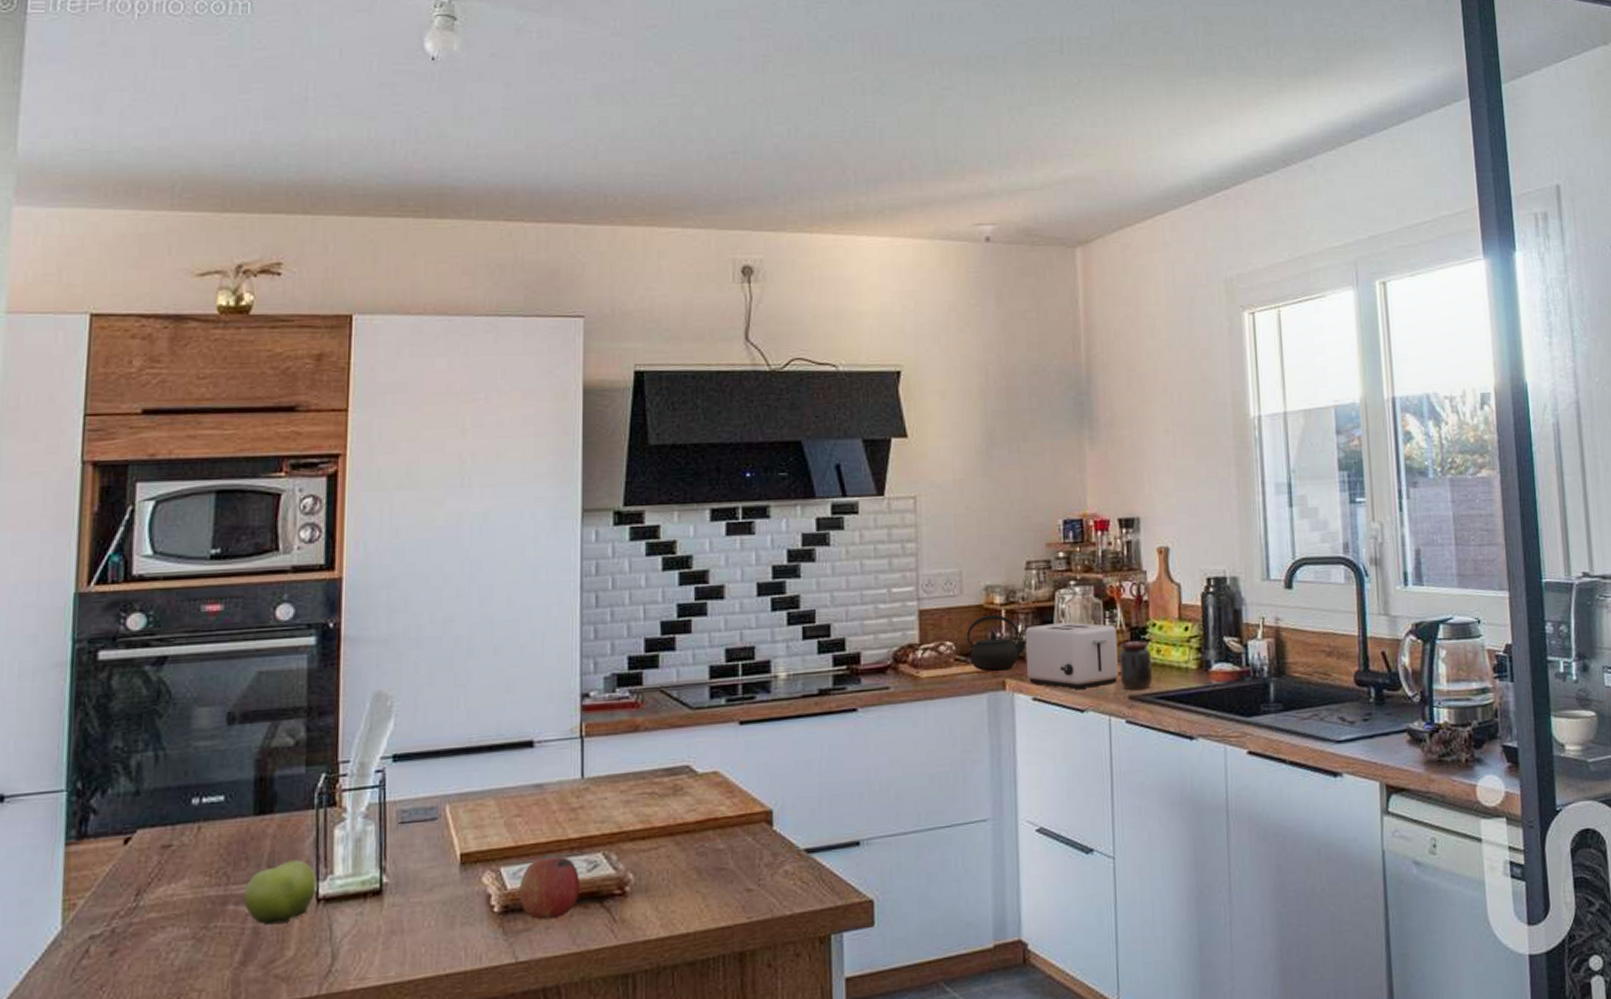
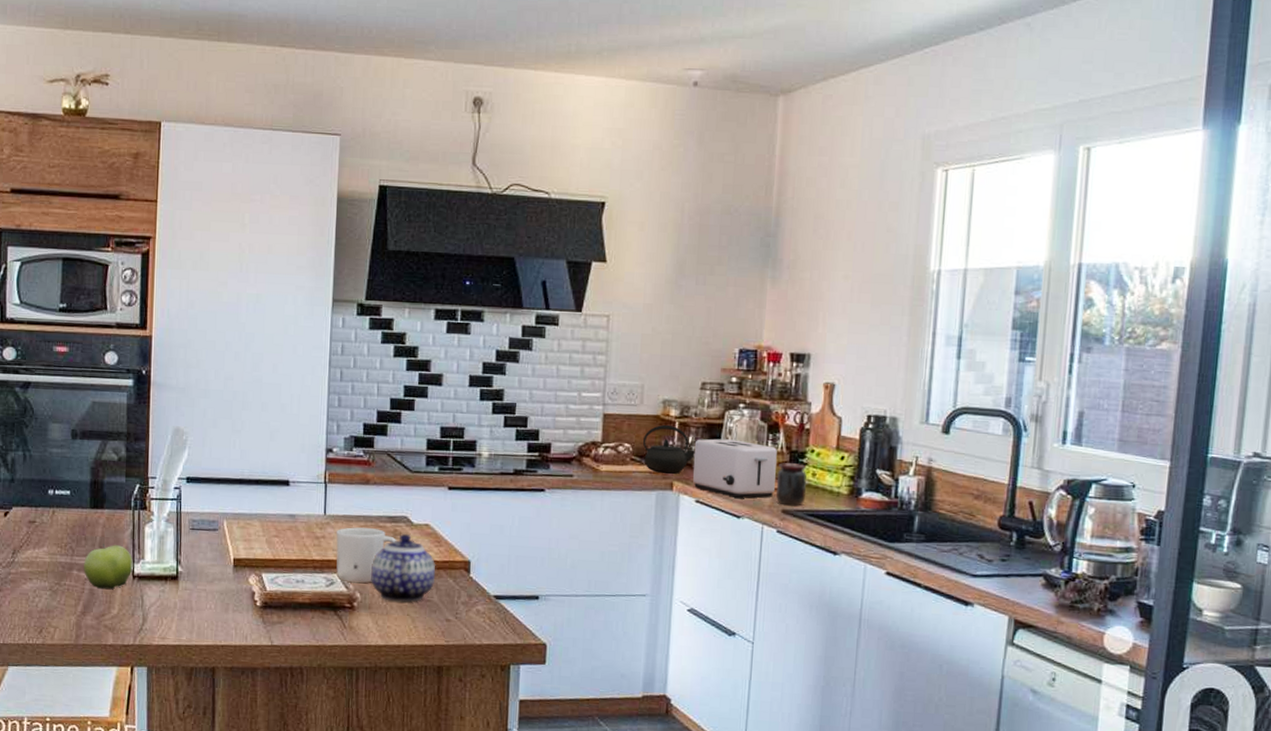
fruit: present [519,857,581,920] -> none [275,571,321,618]
mug: none [598,786,678,862] -> present [335,527,397,584]
teapot: none [647,787,730,878] -> present [371,533,436,603]

